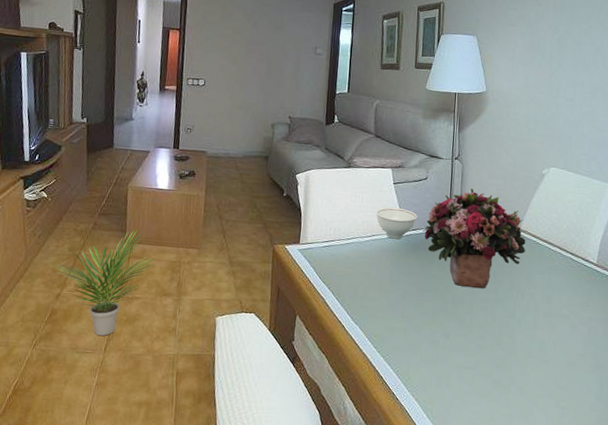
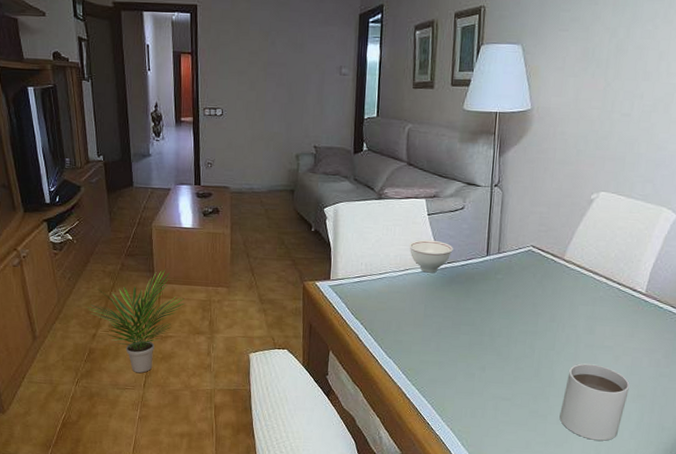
bouquet: present [422,188,526,289] -> none [458,217,569,322]
mug: none [522,332,588,413] -> present [559,363,630,441]

